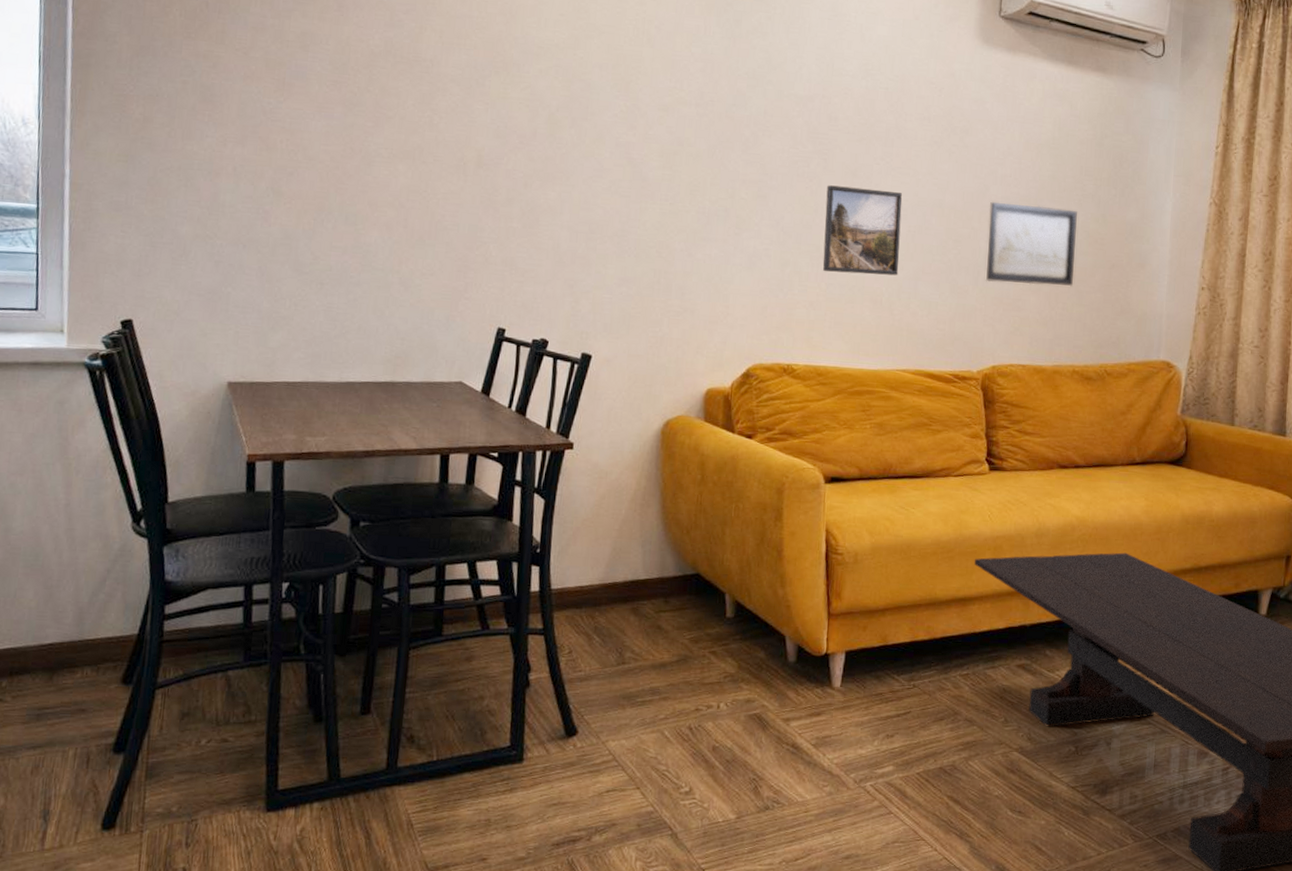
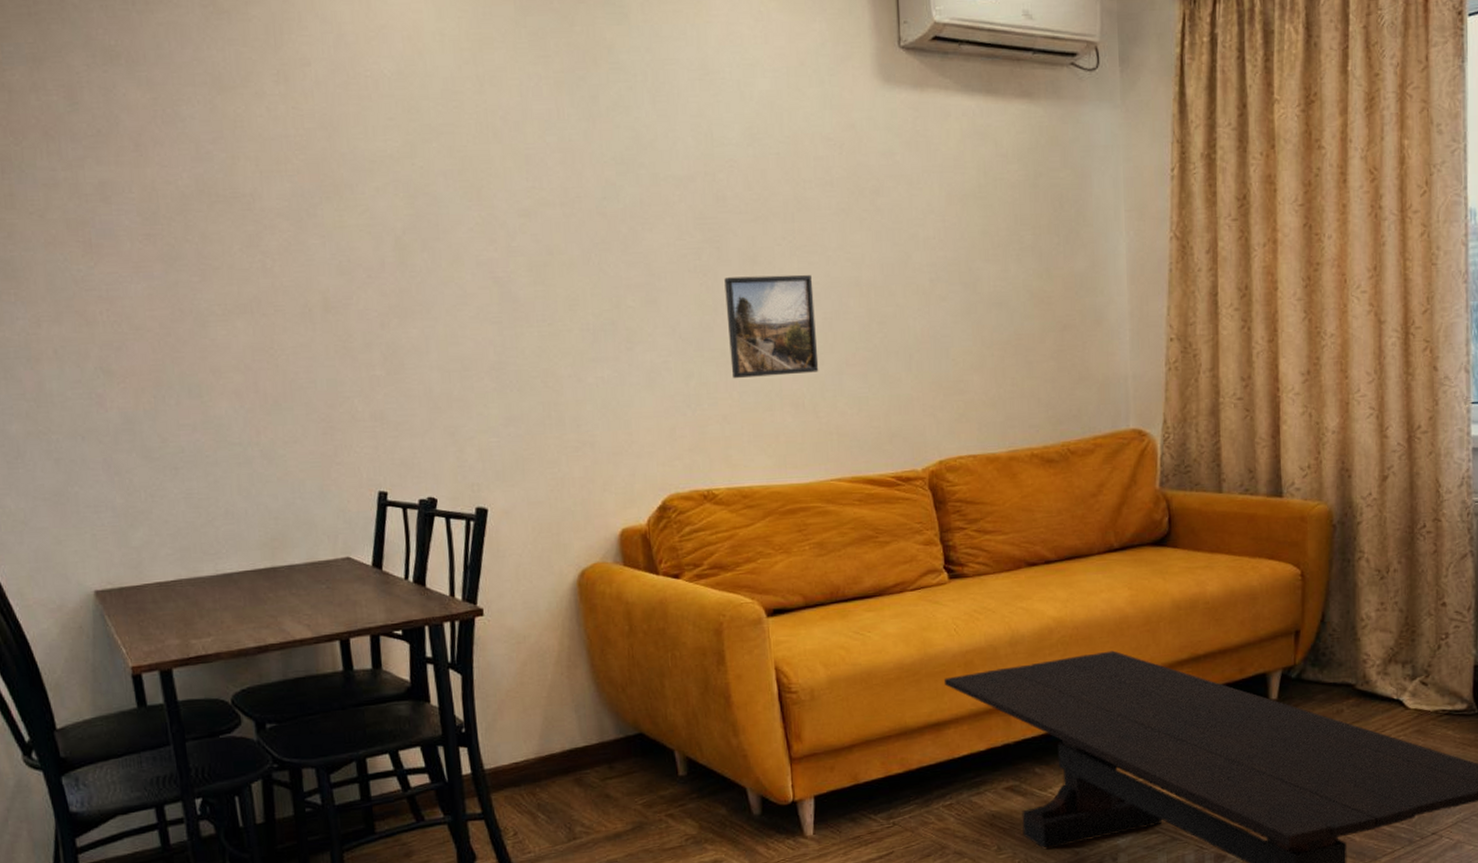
wall art: present [986,201,1077,287] -> none [914,268,1021,364]

